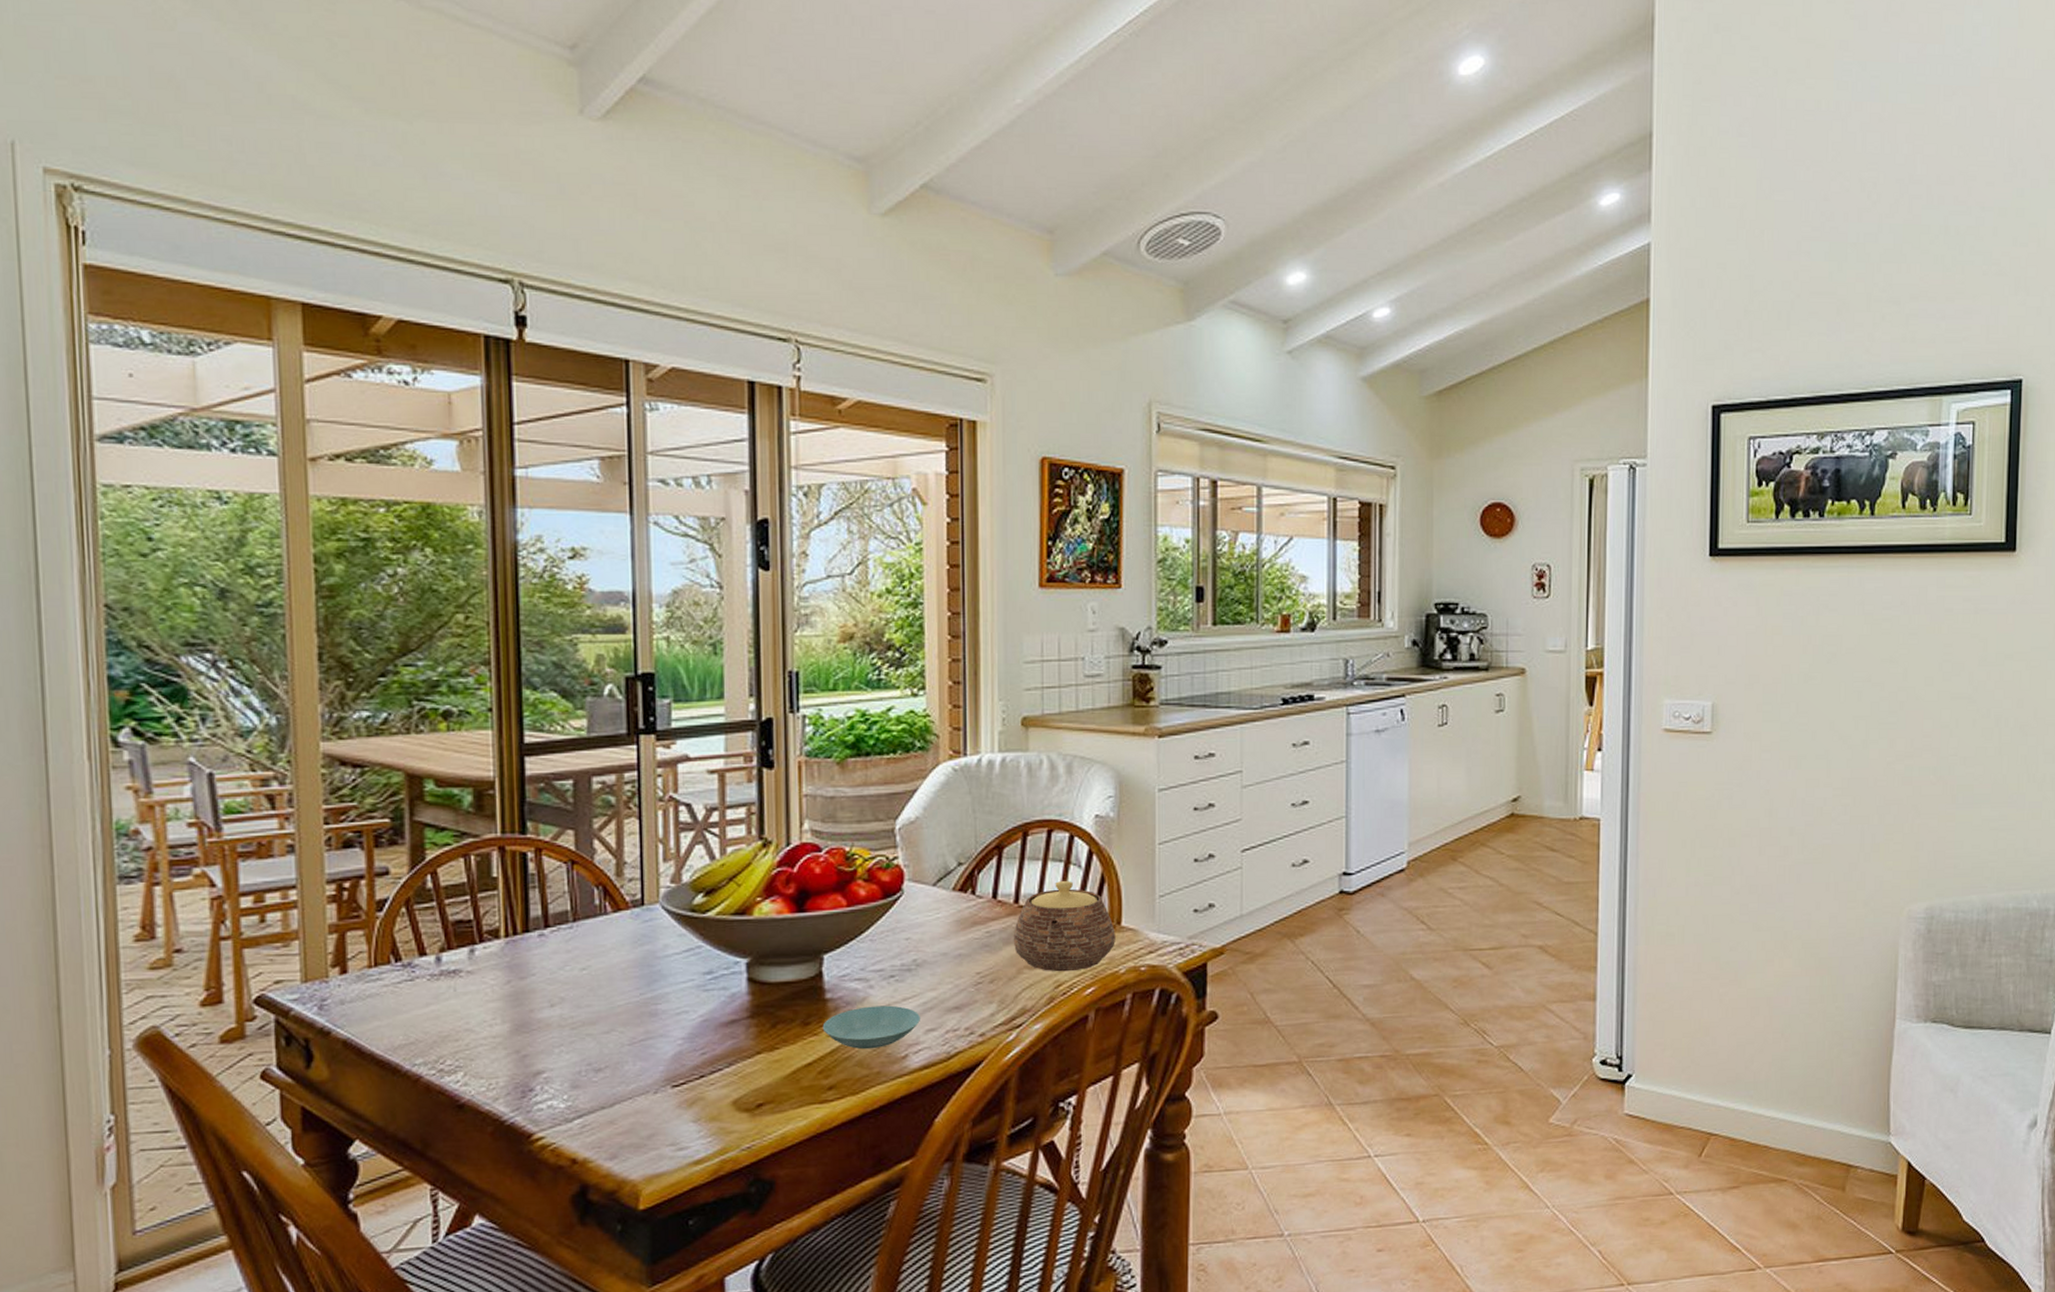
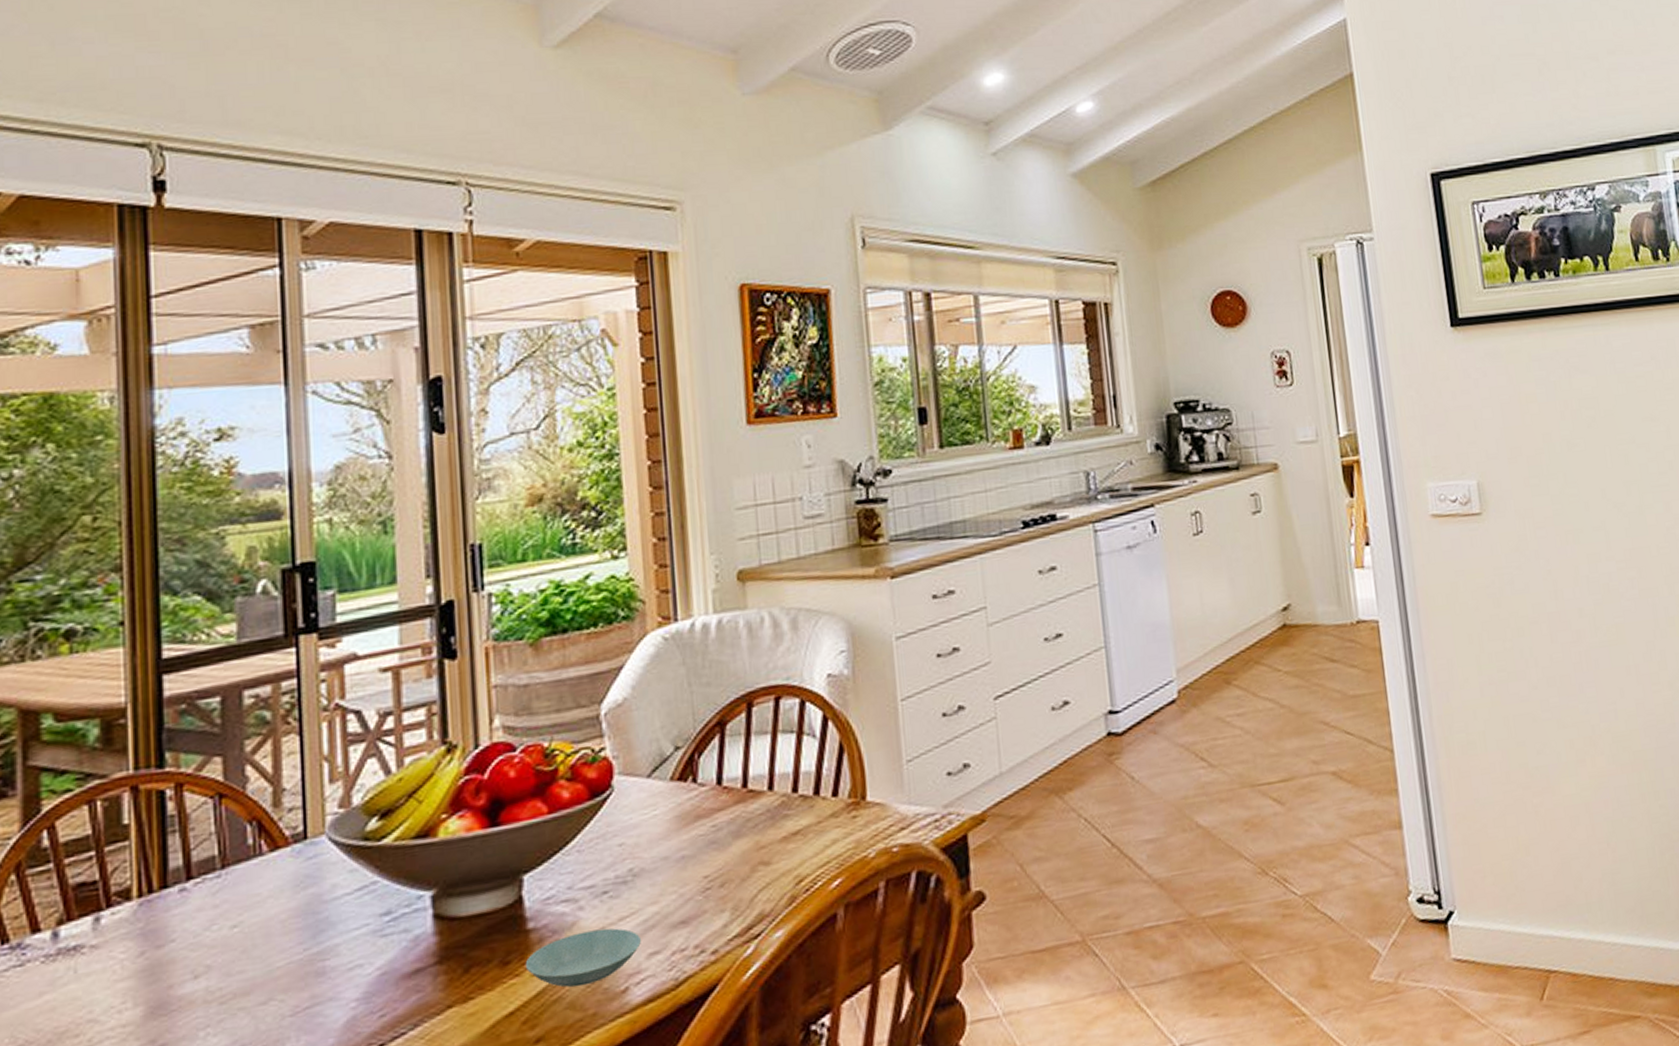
teapot: present [1013,881,1115,972] -> none [743,754,861,866]

